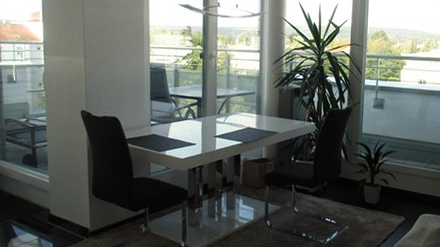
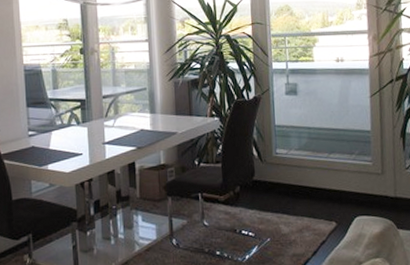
indoor plant: present [350,139,398,204] -> none [263,131,324,209]

